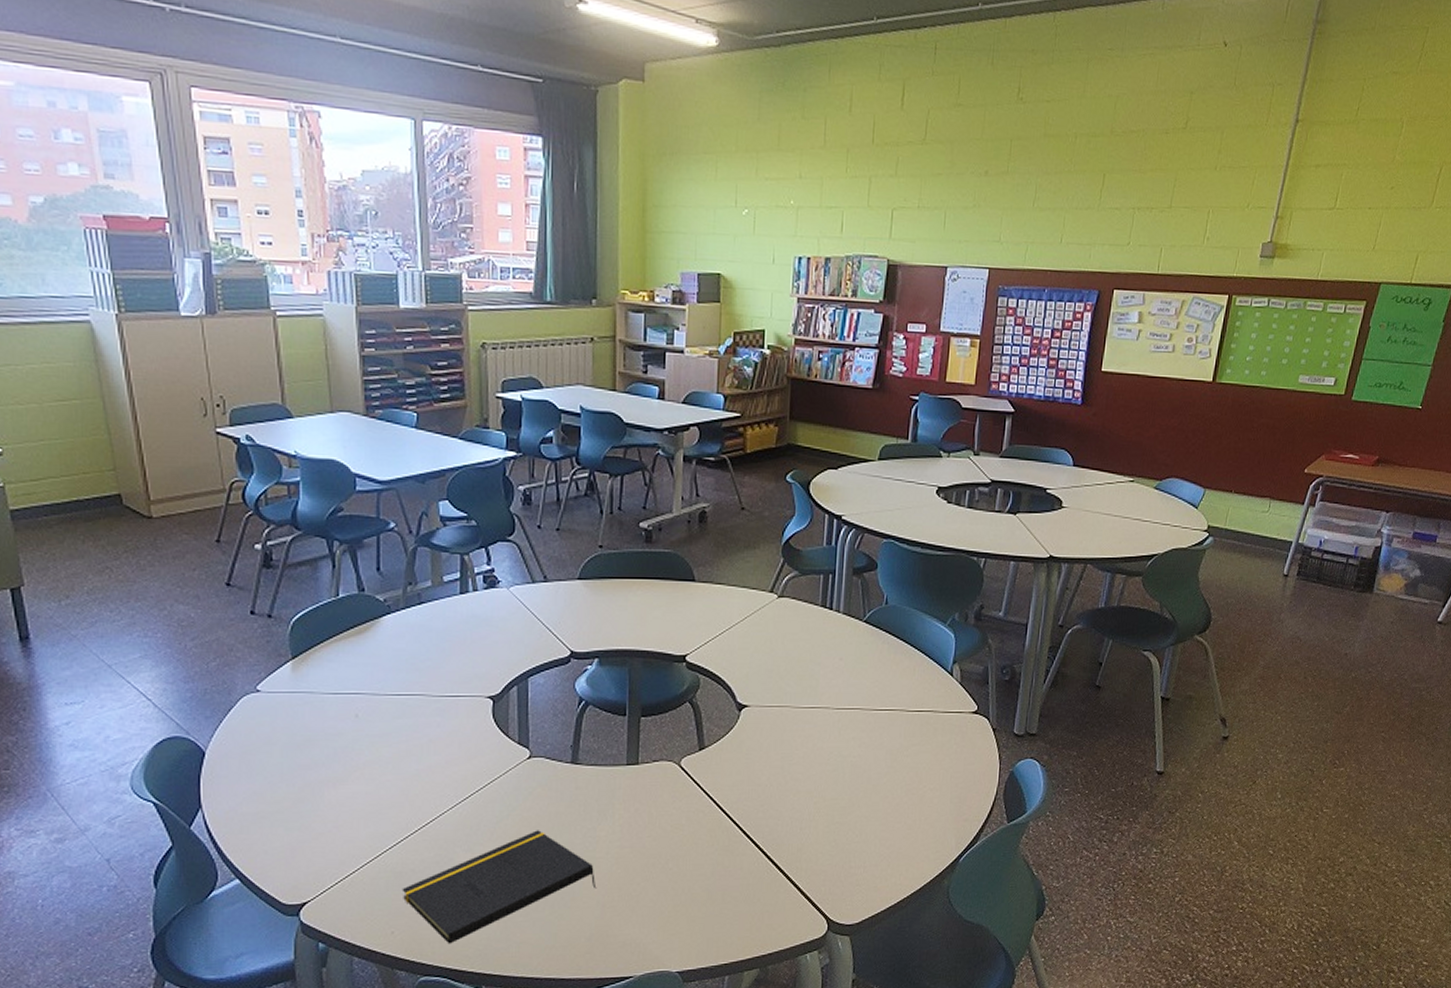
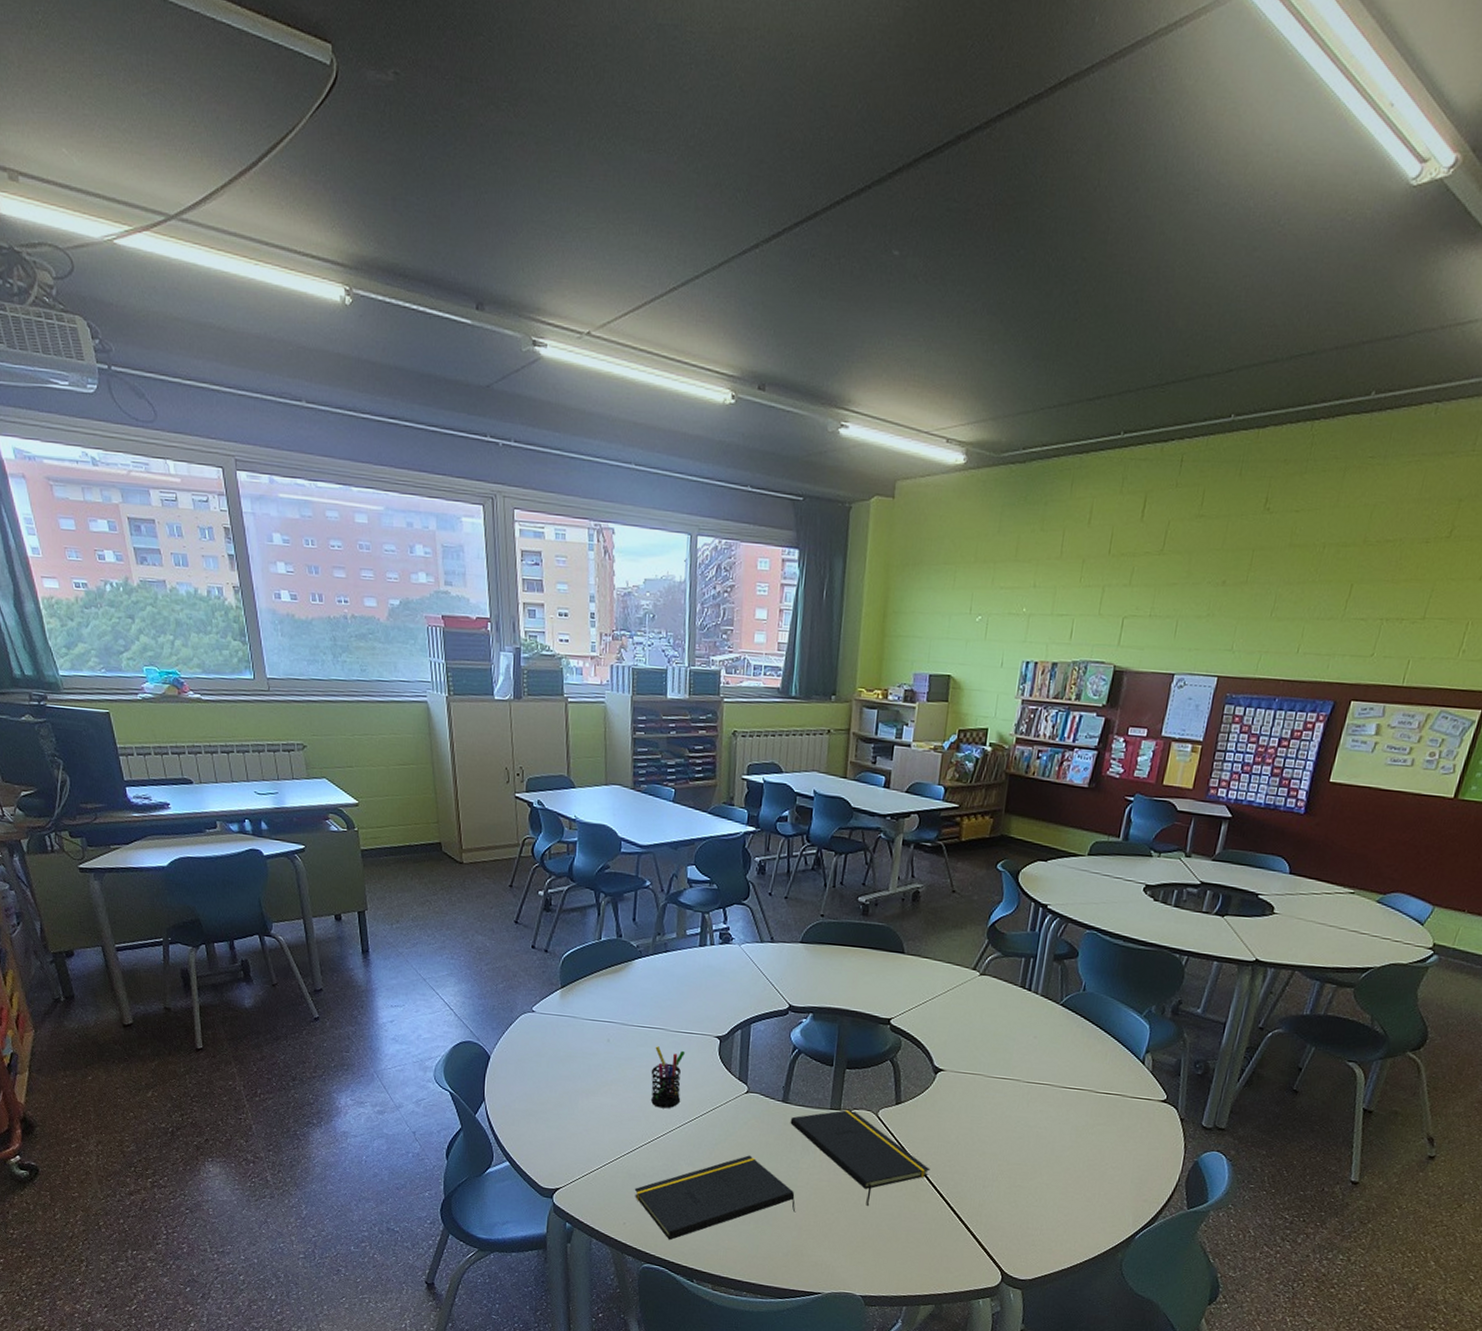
pen holder: none [412,716,452,789] -> present [651,1046,685,1109]
notepad: none [582,762,743,869] -> present [790,1109,931,1206]

